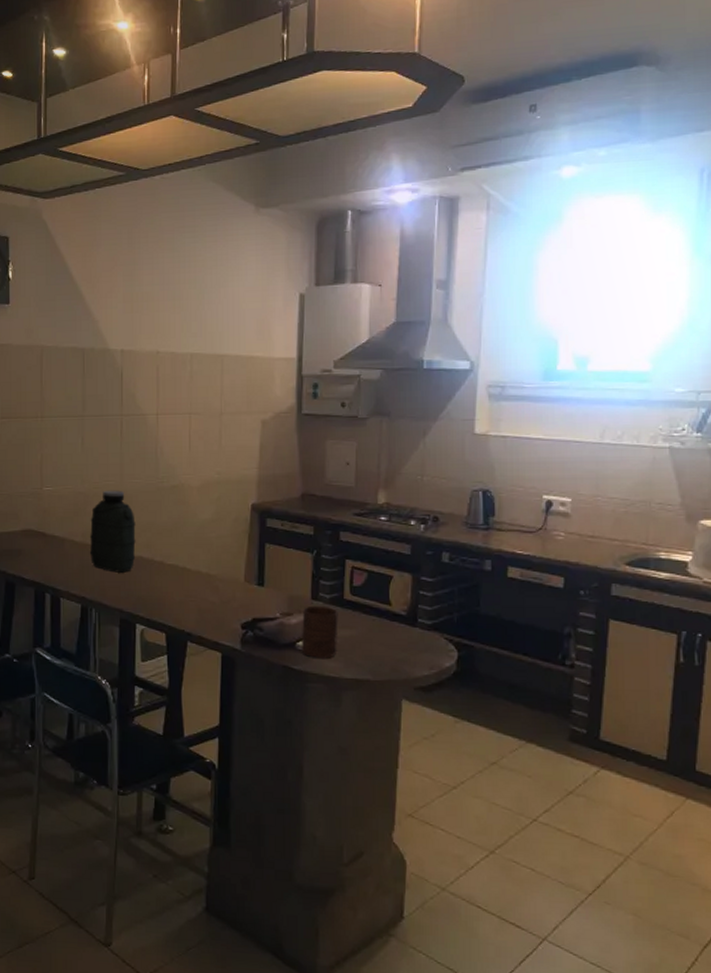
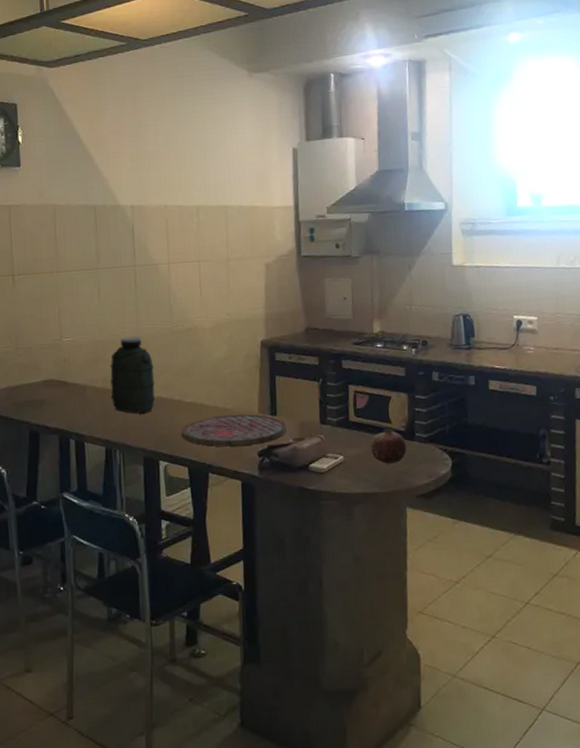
cutting board: none [160,581,274,616] -> present [181,414,287,447]
cup: present [301,605,338,658] -> none [313,428,346,477]
fruit: none [365,610,407,650] -> present [370,428,407,464]

